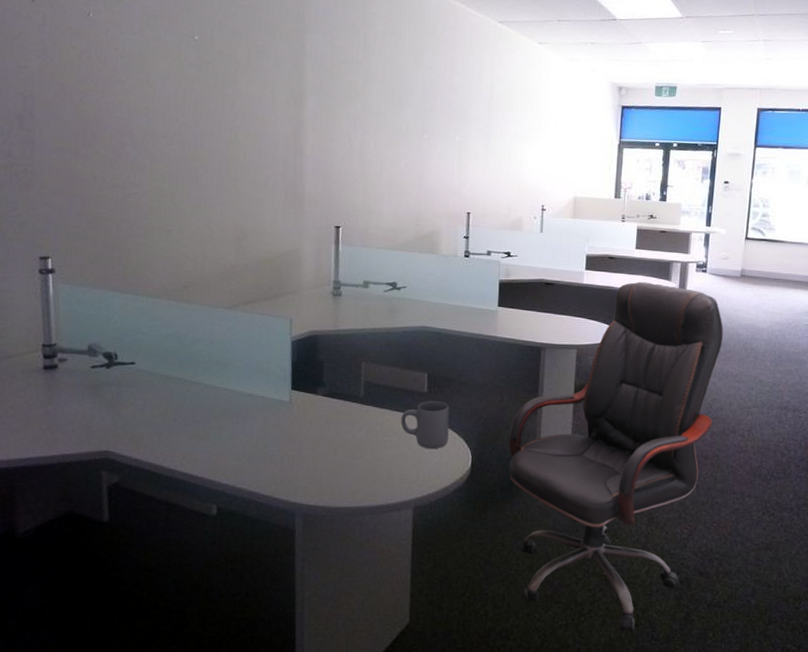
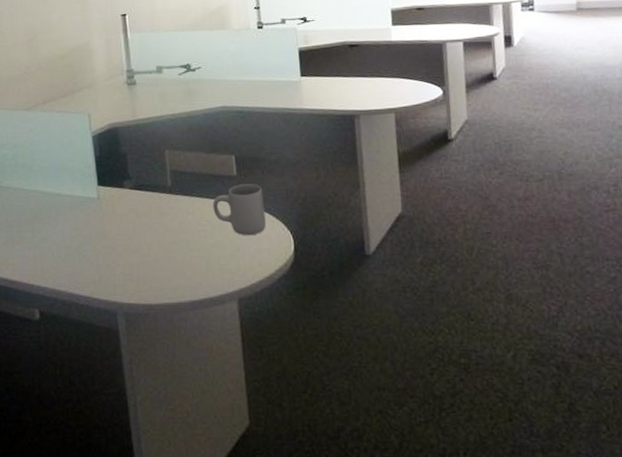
office chair: present [508,281,723,633] -> none [330,30,568,429]

